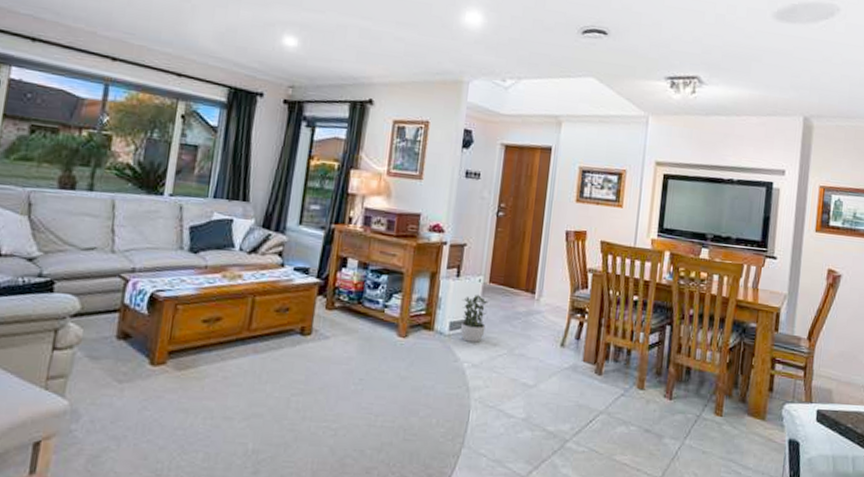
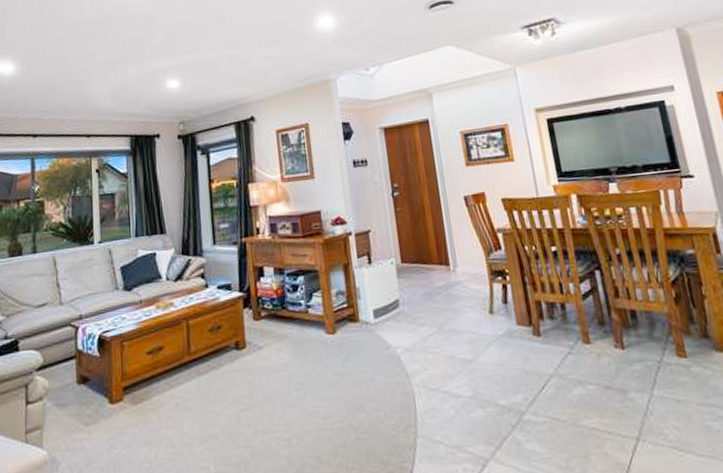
potted plant: present [460,295,488,343] -> none [379,278,410,327]

